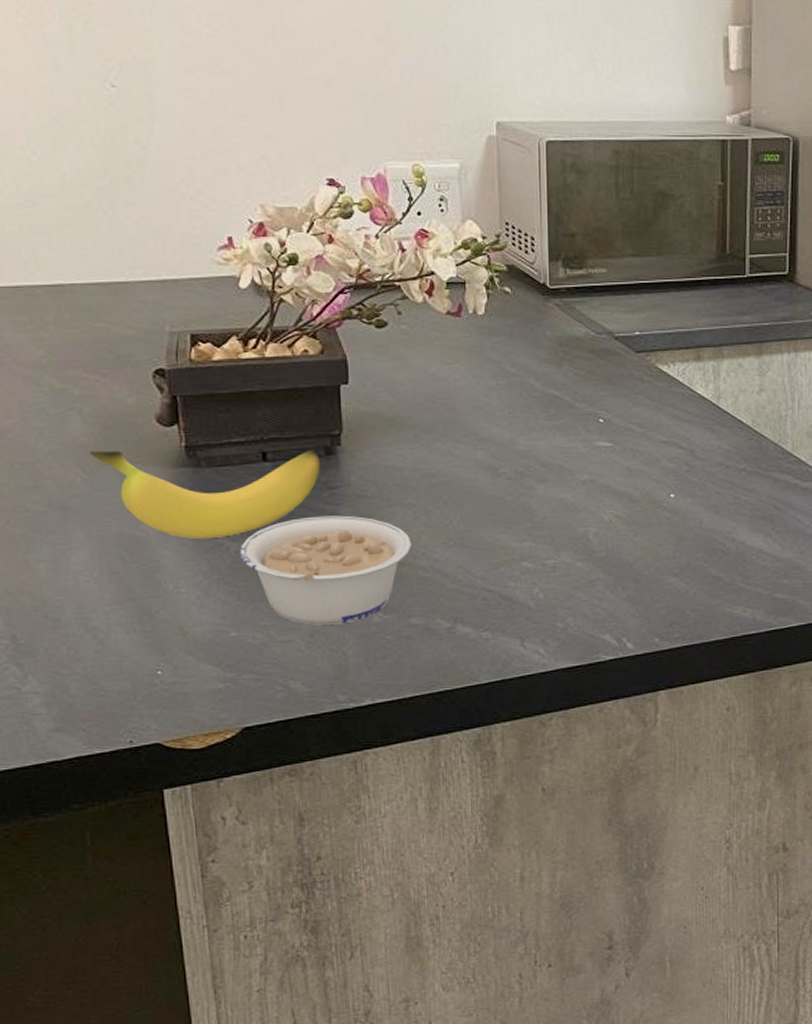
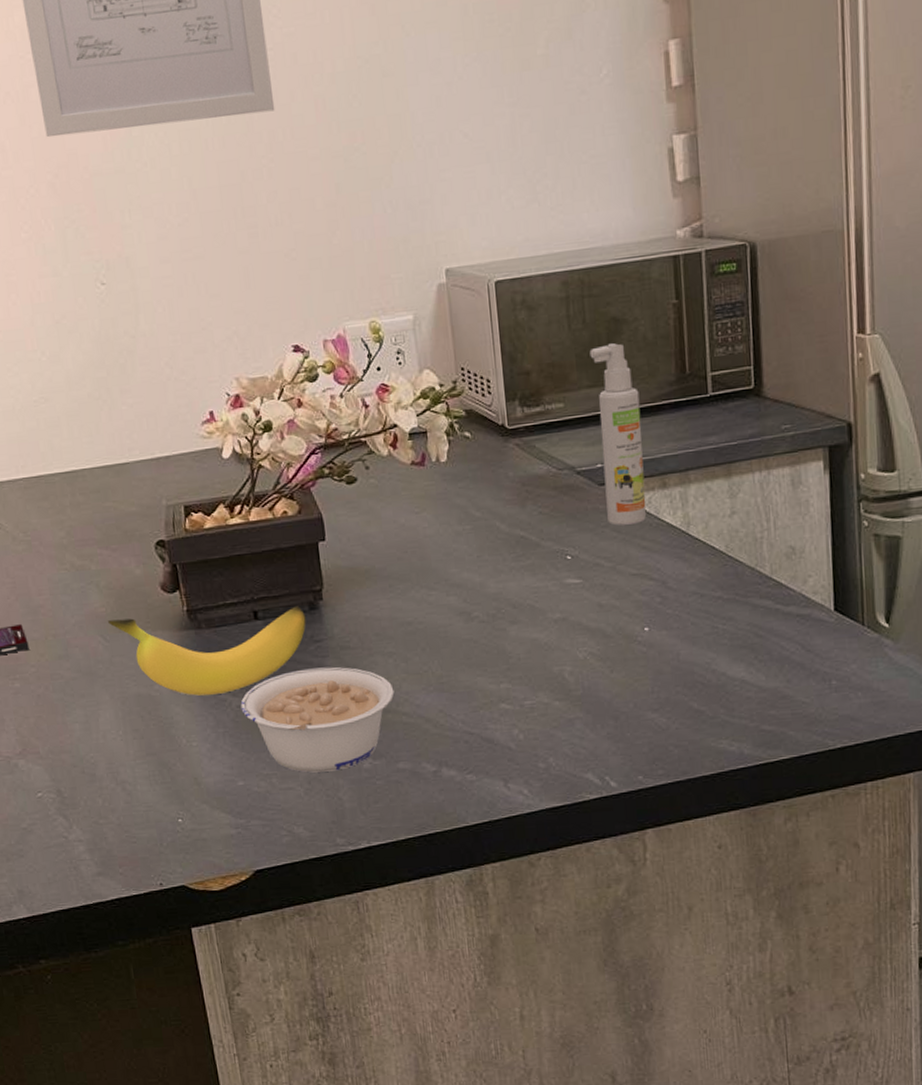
spray bottle: none [635,216,681,393] -> present [589,343,646,526]

